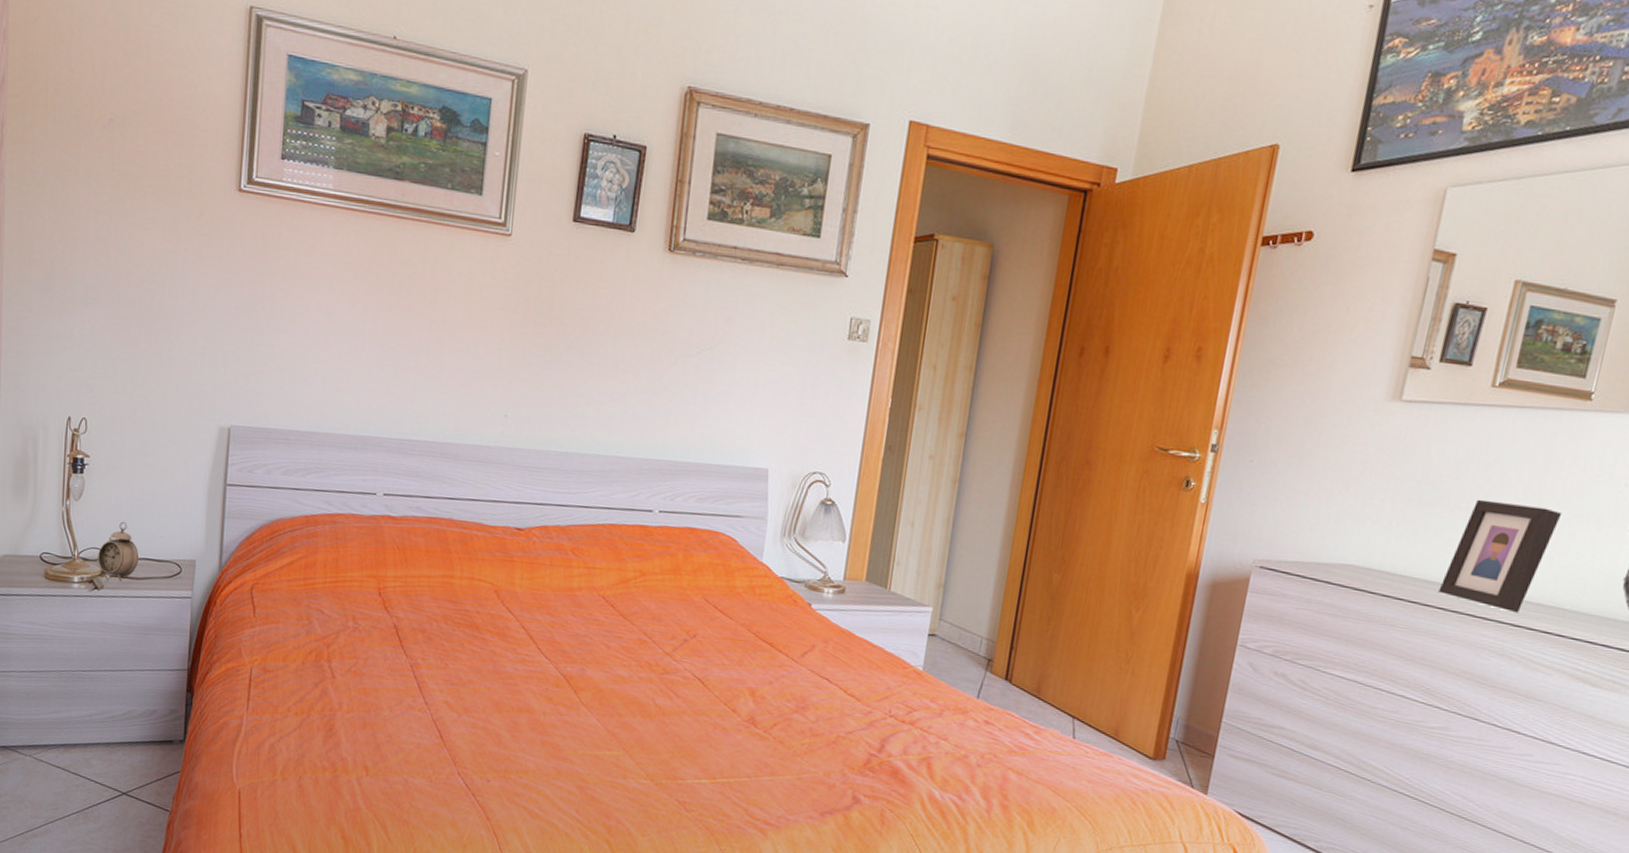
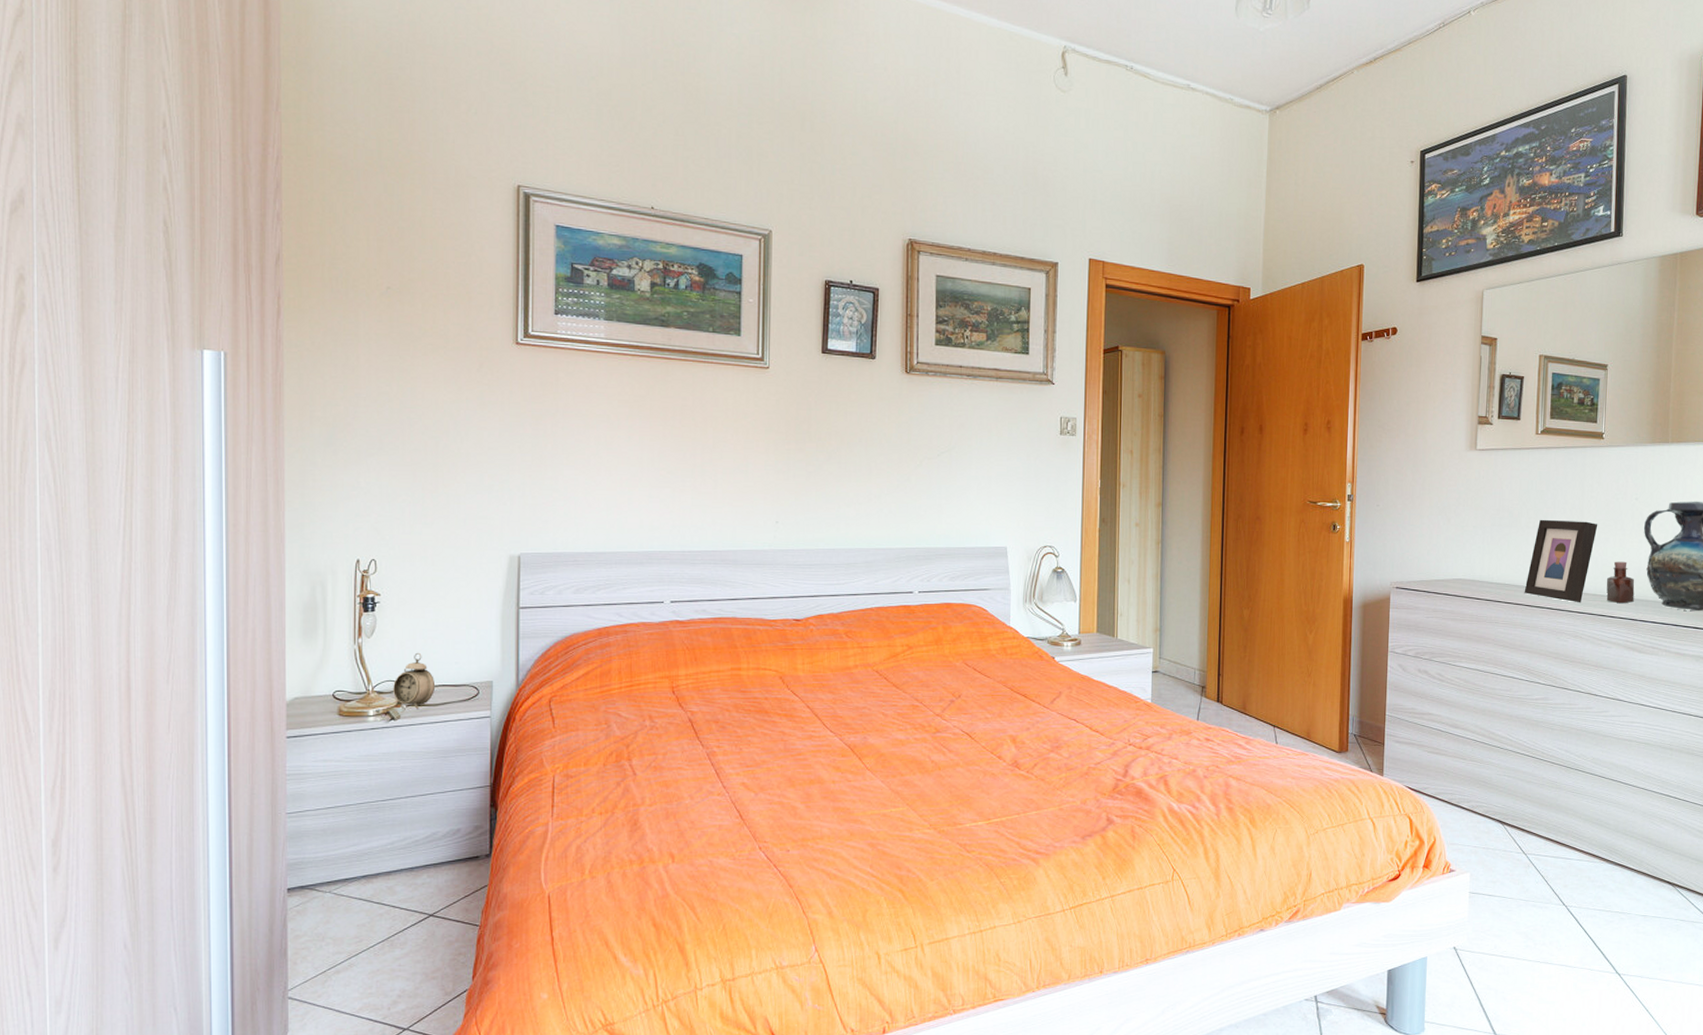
perfume bottle: none [1556,564,1603,621] -> present [1606,561,1635,603]

